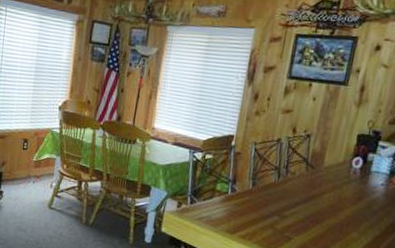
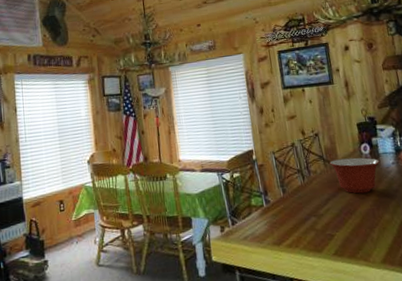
mixing bowl: none [312,166,368,207] -> present [329,157,380,194]

